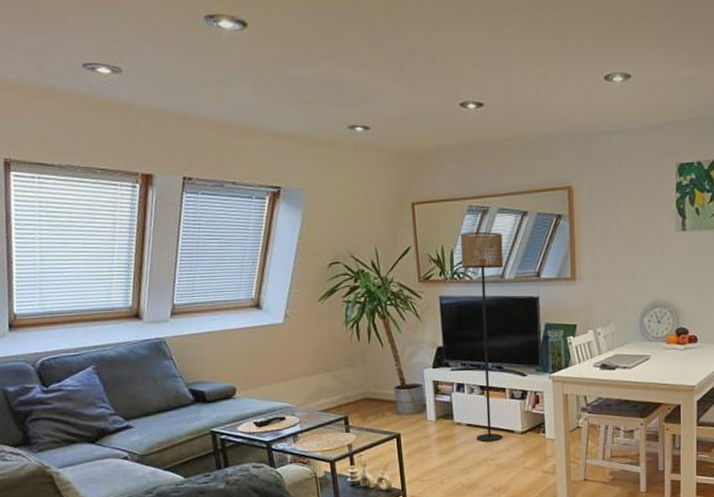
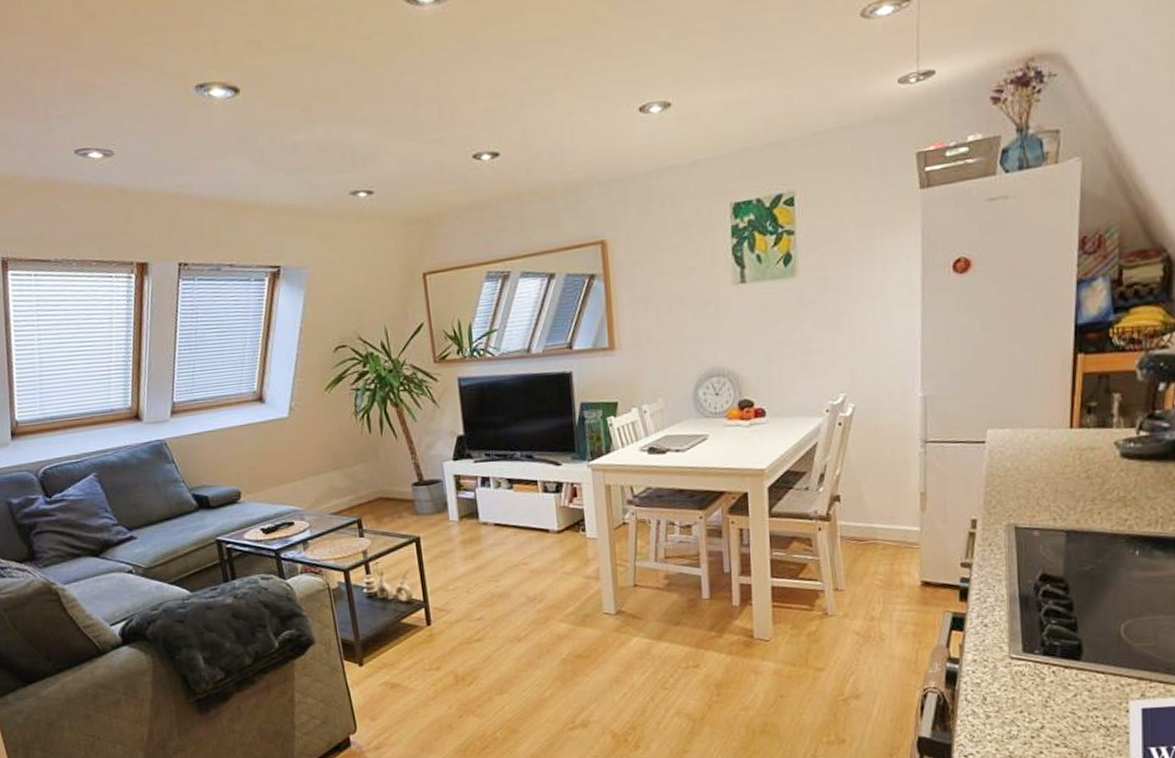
floor lamp: present [460,232,504,441] -> none [478,300,536,543]

